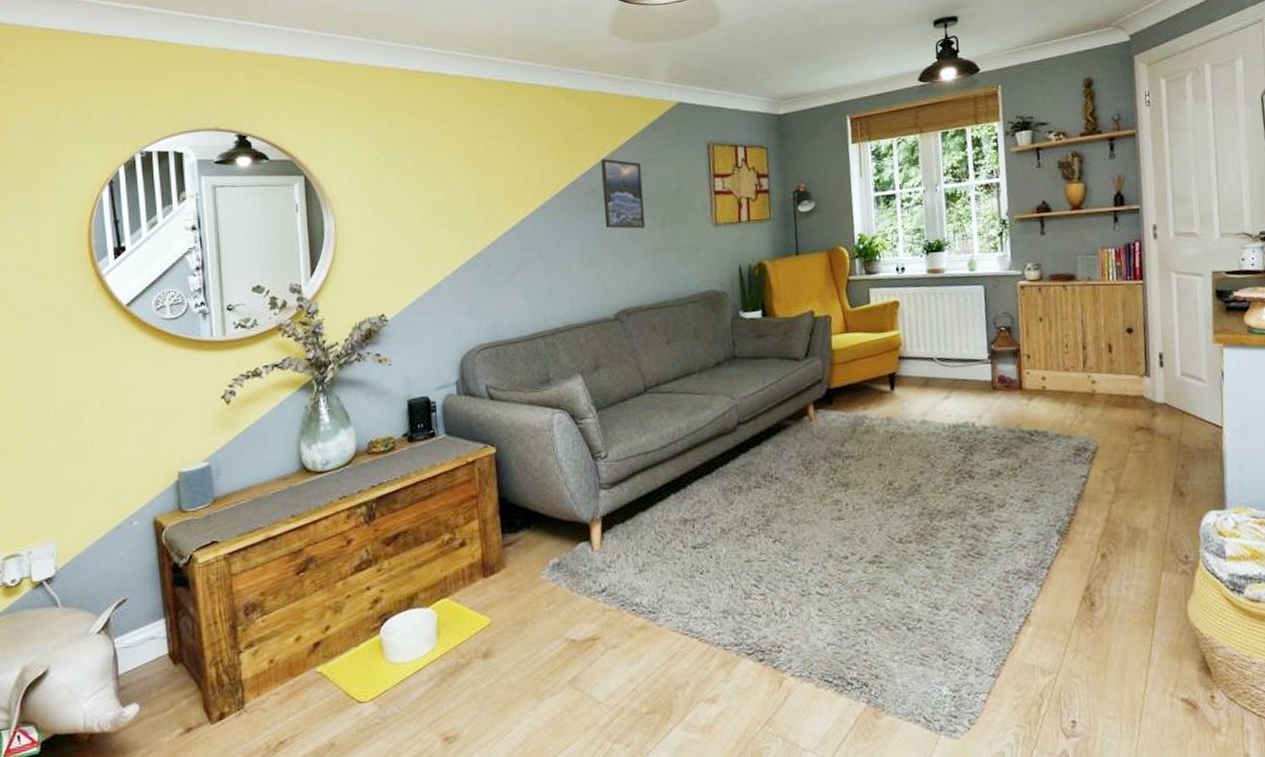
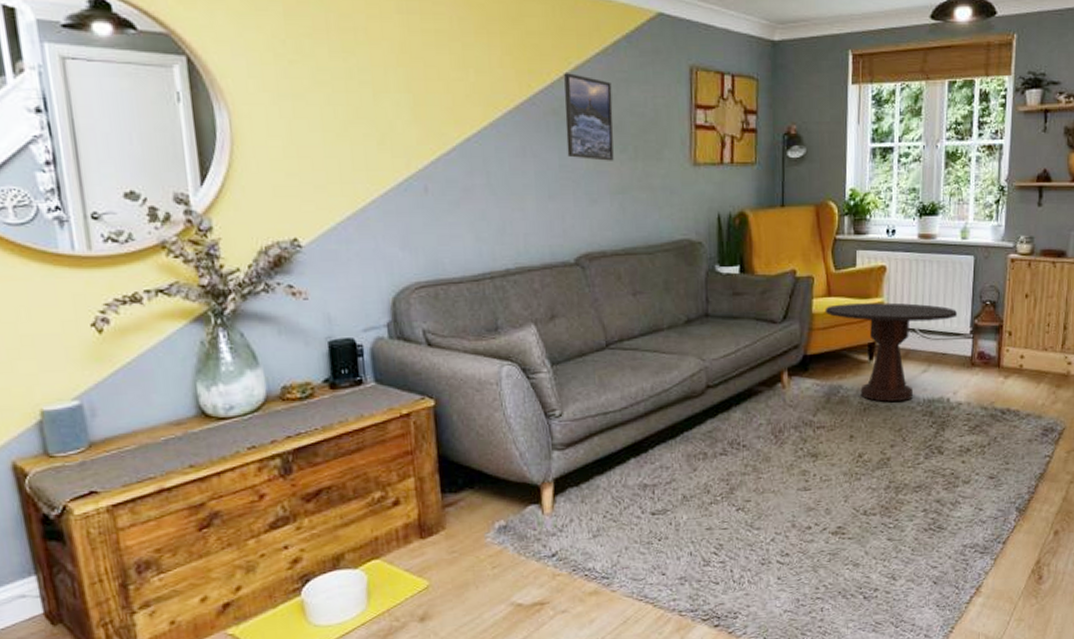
side table: none [844,334,974,430] -> present [825,302,958,402]

